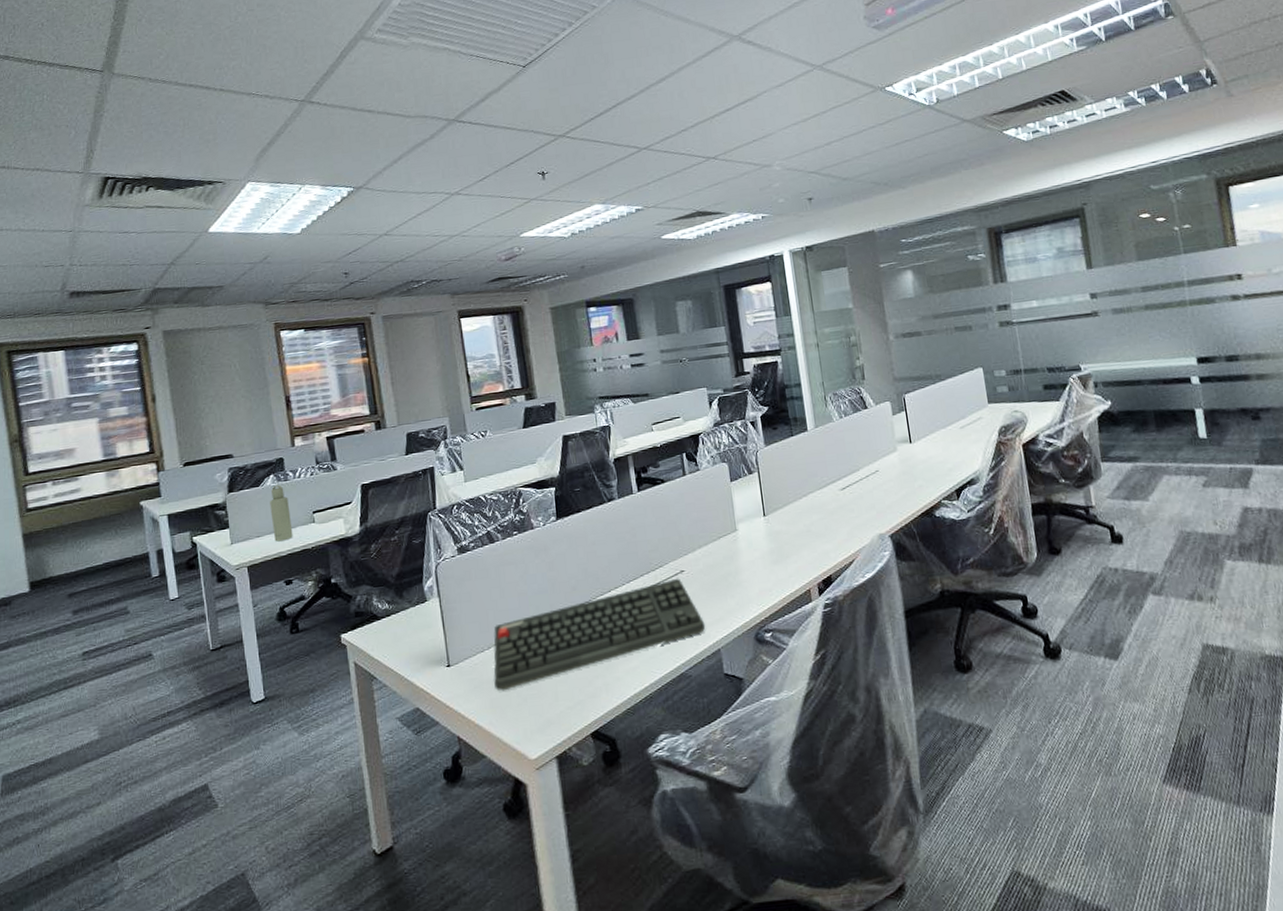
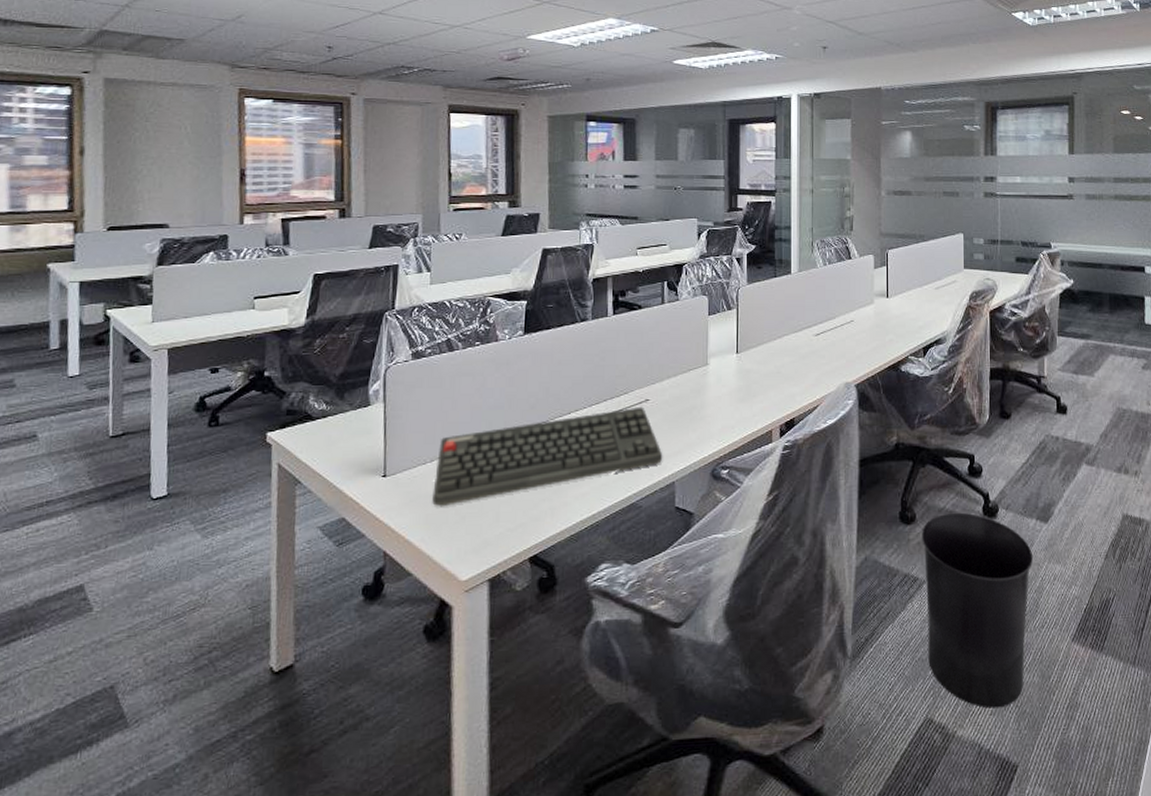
bottle: present [270,484,293,542] -> none [204,263,228,325]
waste bin: none [980,656,1115,858] -> present [922,512,1033,708]

